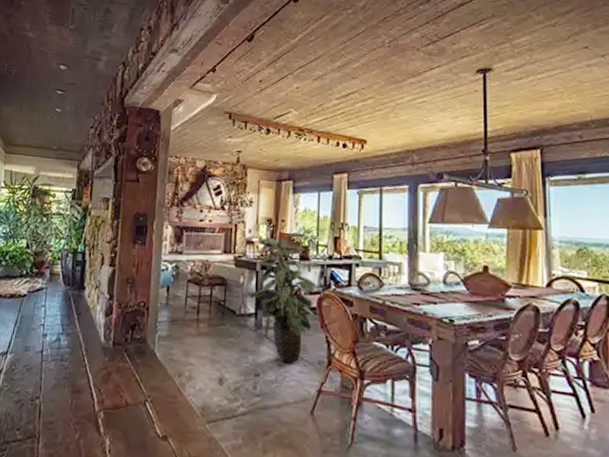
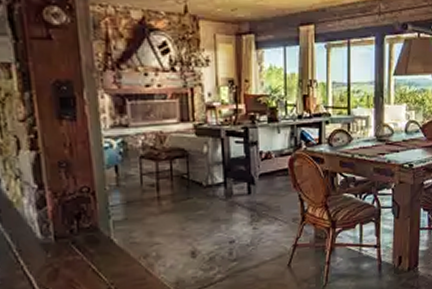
indoor plant: present [249,232,317,364] -> none [216,93,288,227]

